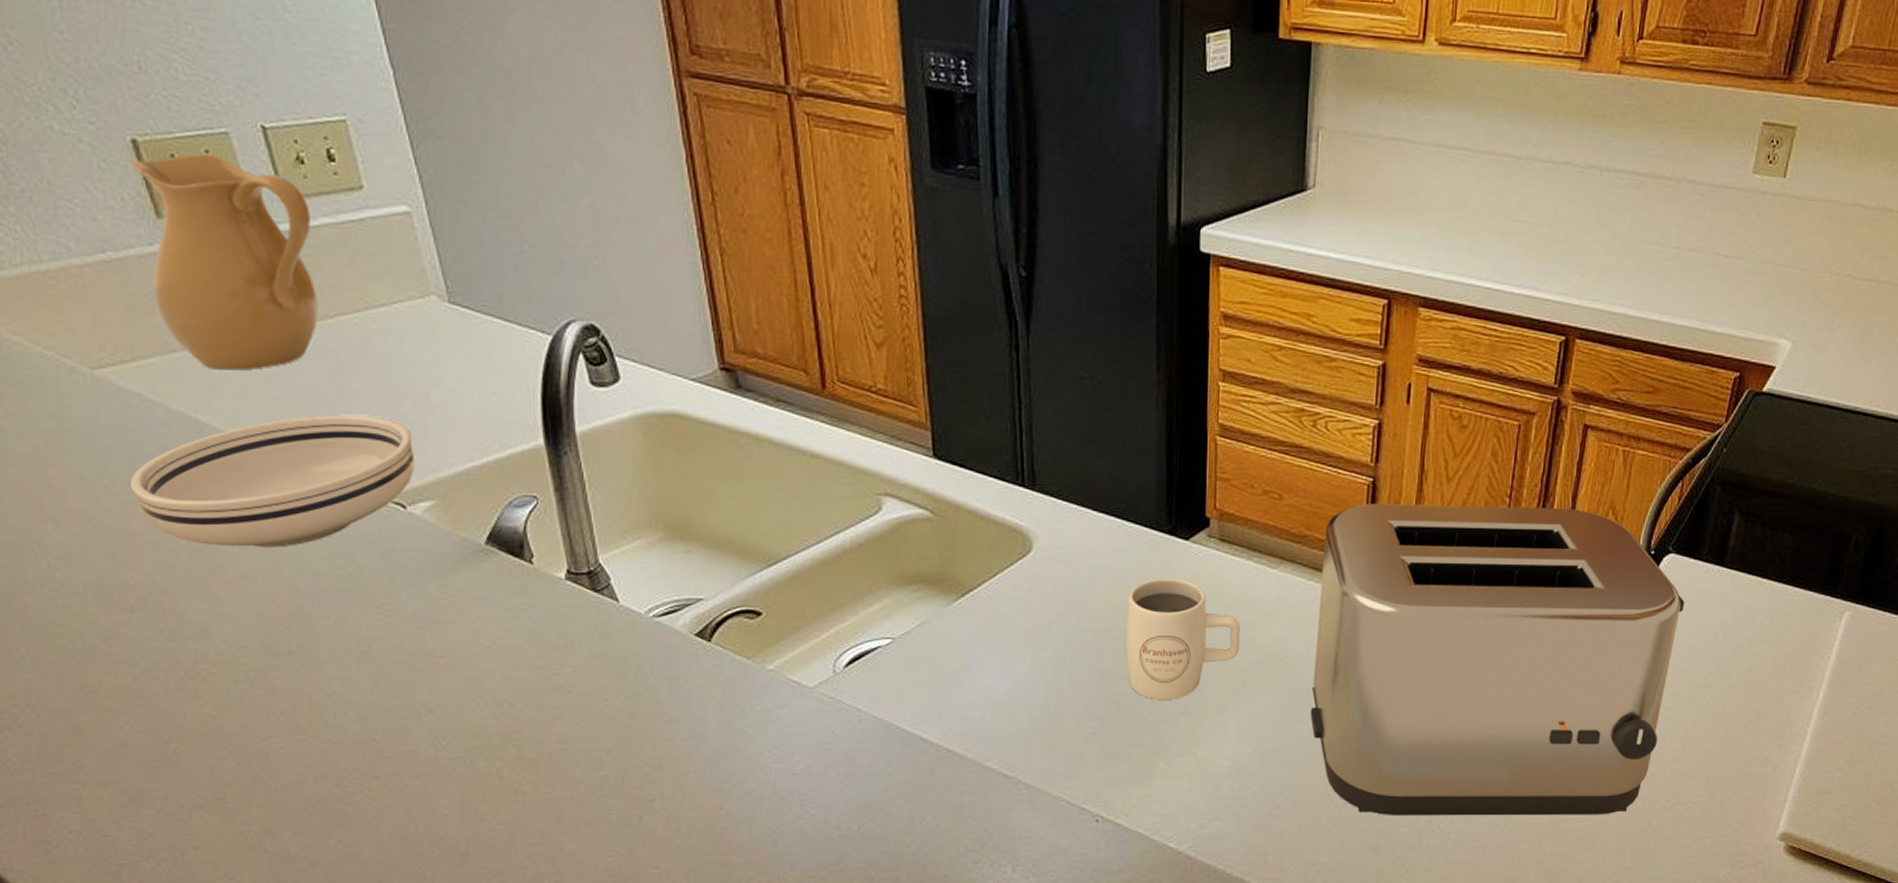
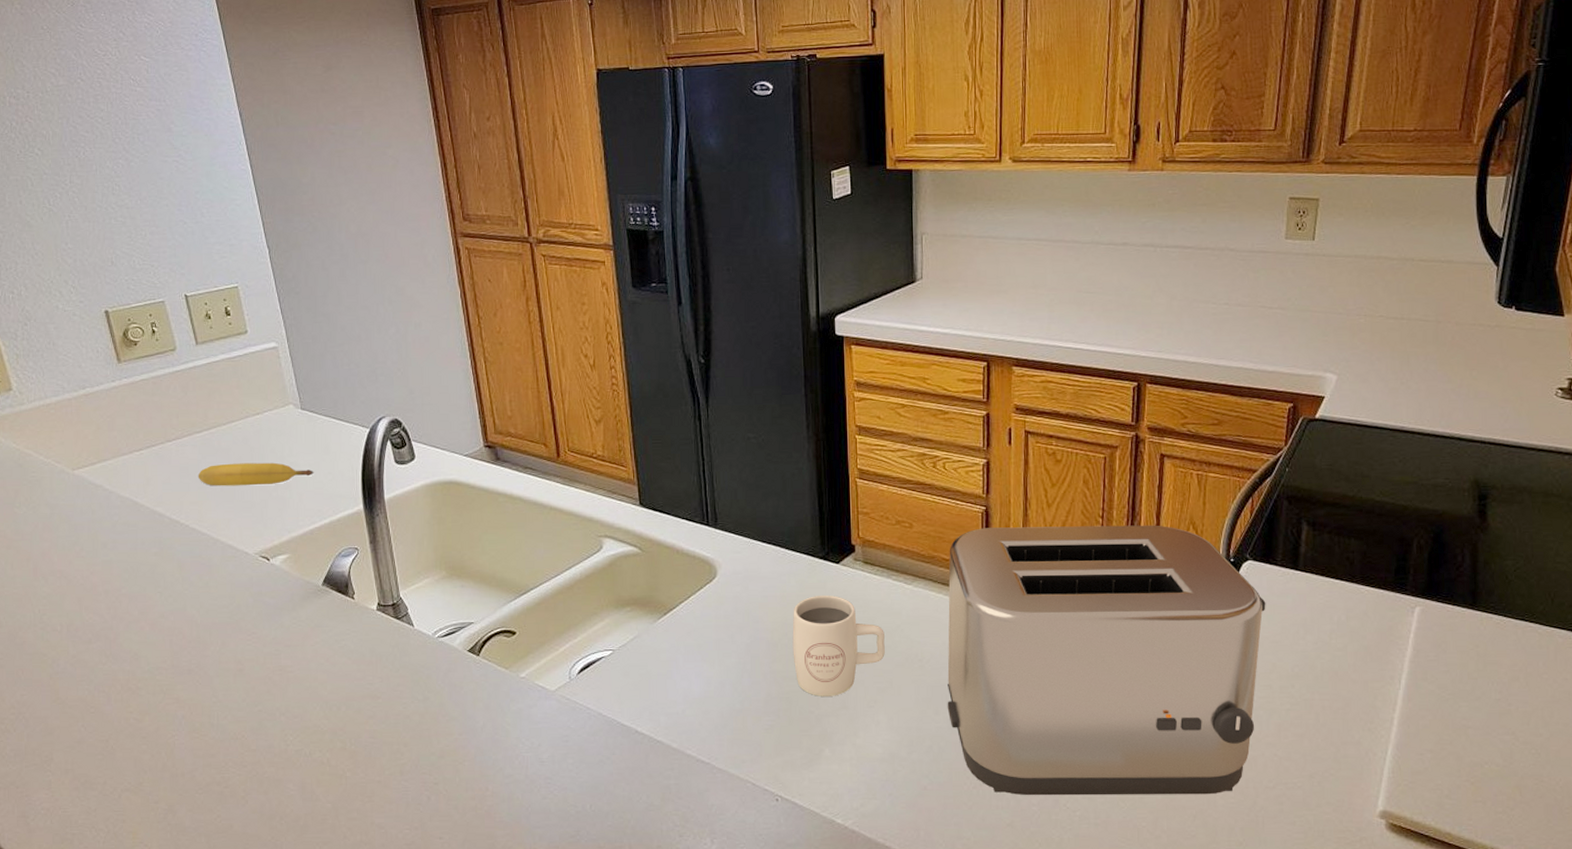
bowl: present [129,415,415,548] -> none [92,494,276,593]
pitcher: present [131,153,319,371] -> none [104,316,217,466]
fruit: none [291,372,471,405] -> present [198,462,314,486]

